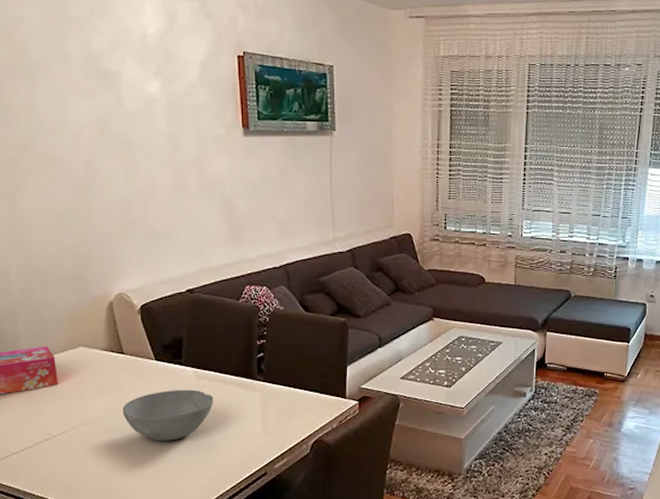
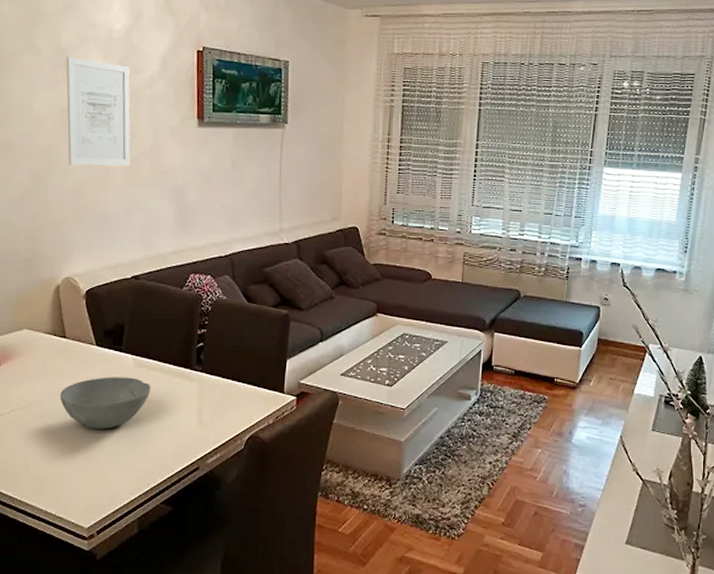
wall art: none [99,64,176,179] -> present [66,57,131,166]

